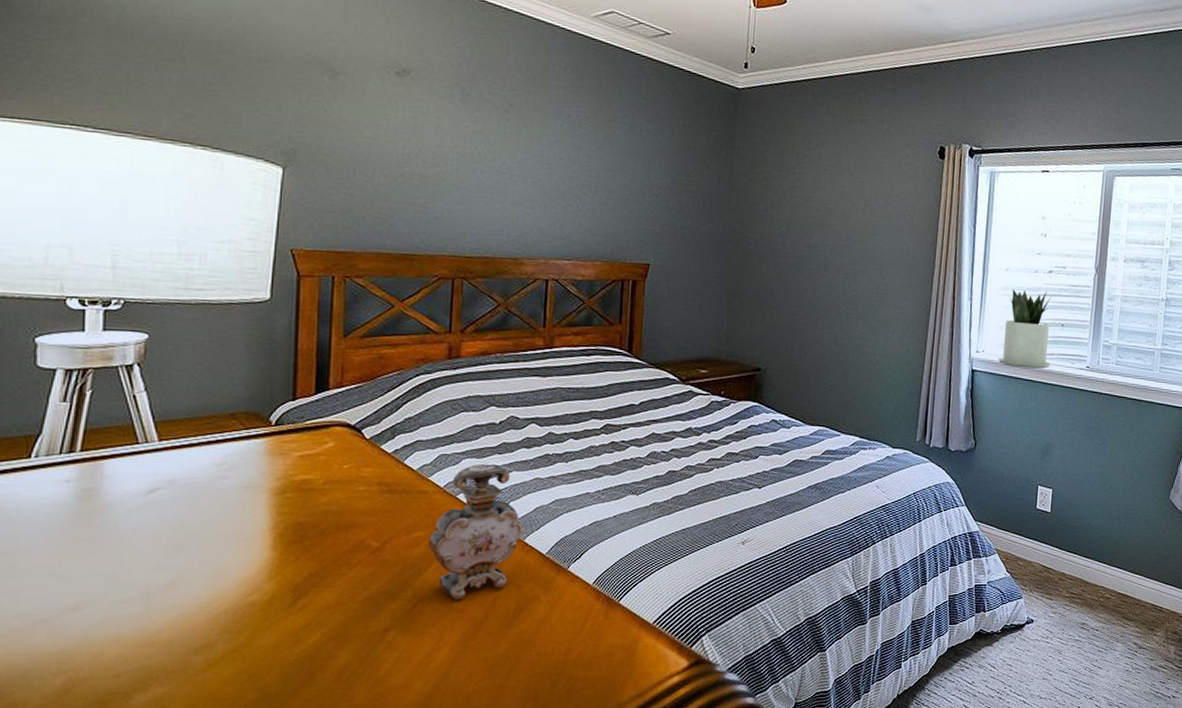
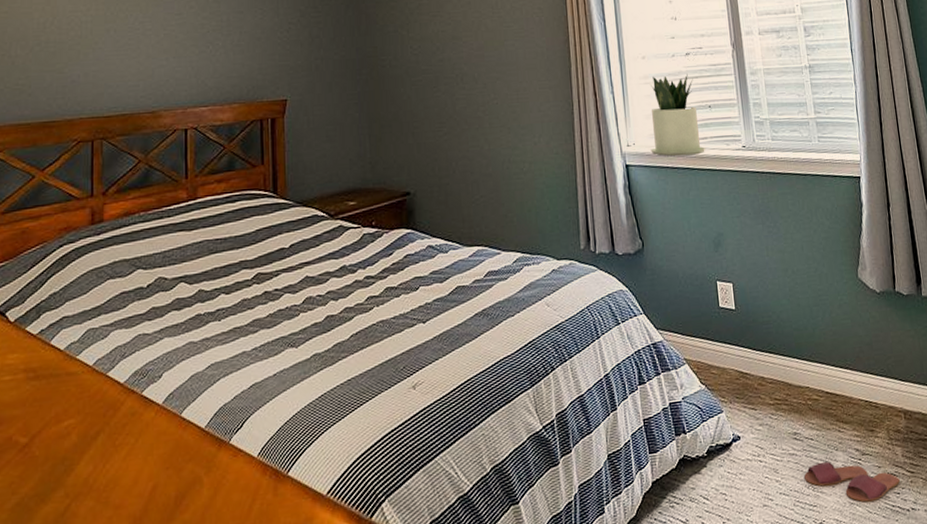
perfume bottle: present [428,463,523,599] -> none [79,333,178,494]
slippers: none [1084,649,1167,686] -> present [804,461,900,502]

